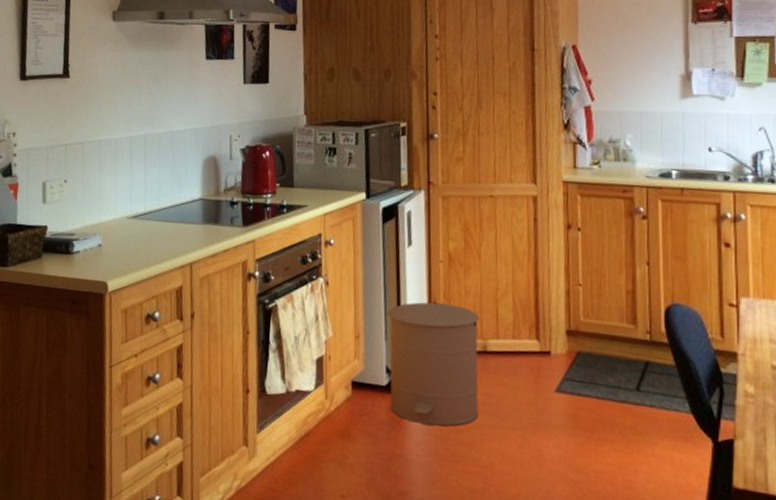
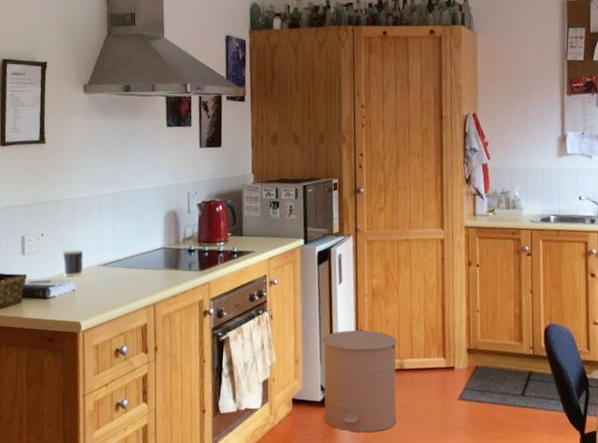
mug: none [88,199,112,230] -> present [62,249,84,277]

